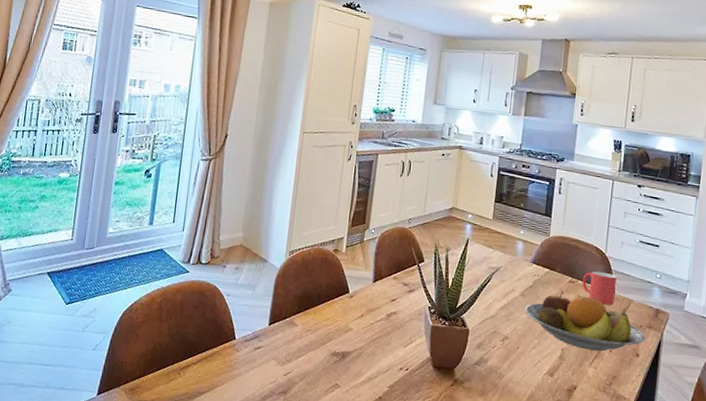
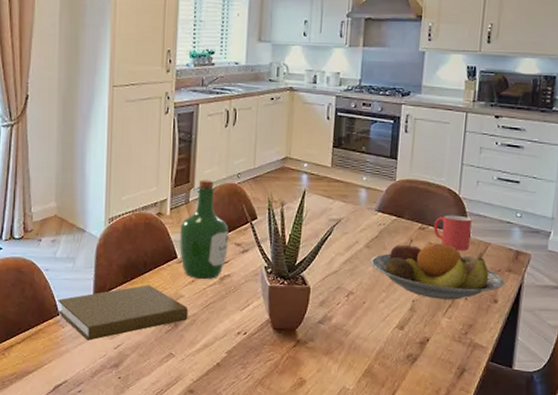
book: none [234,316,356,366] -> present [58,285,188,341]
wine bottle: none [351,221,398,315] -> present [179,178,229,280]

